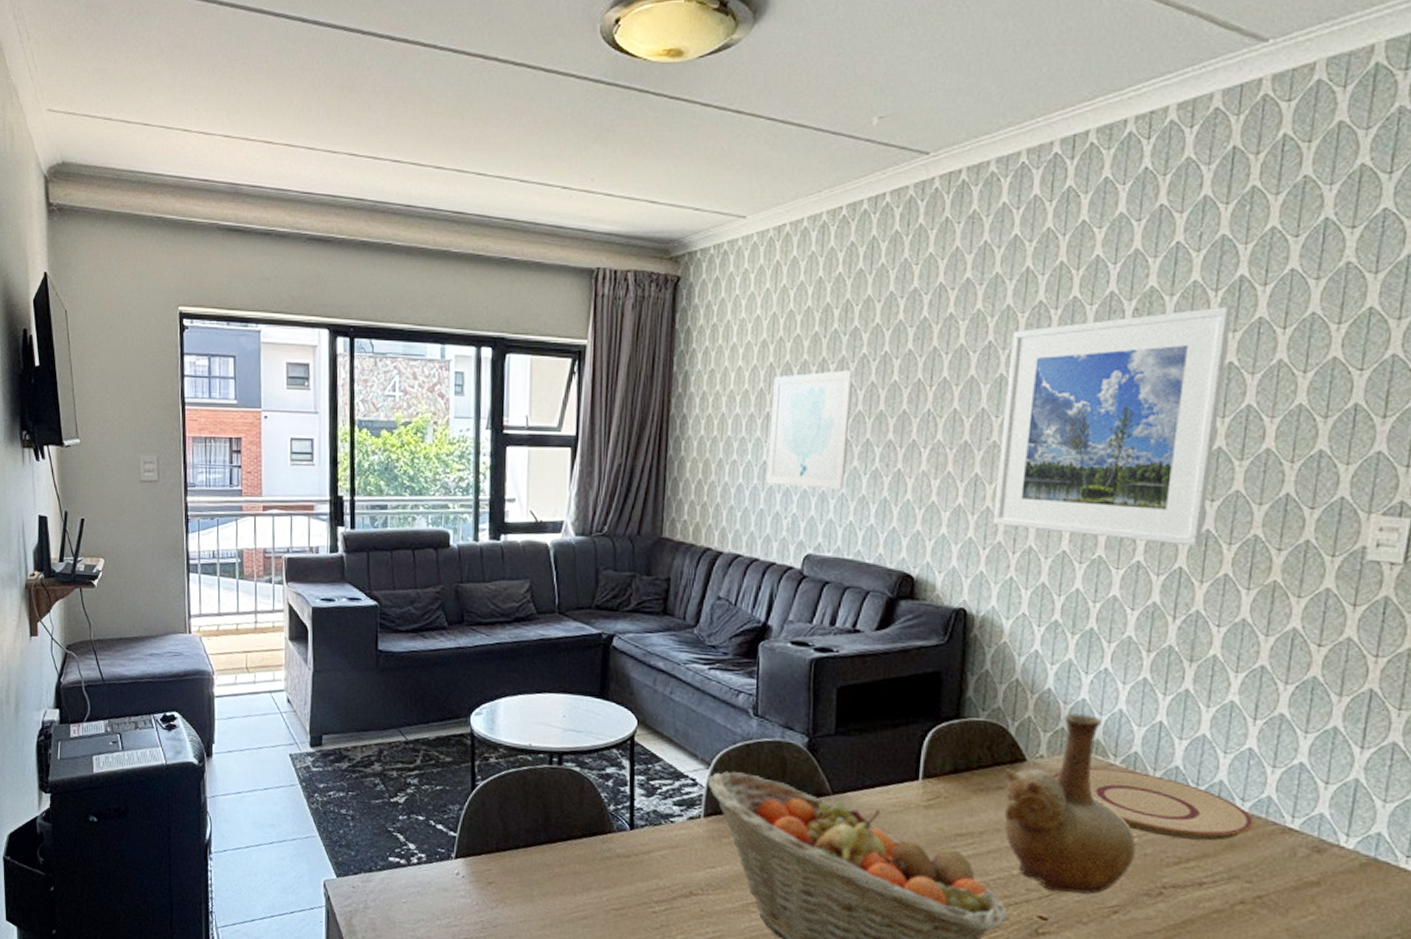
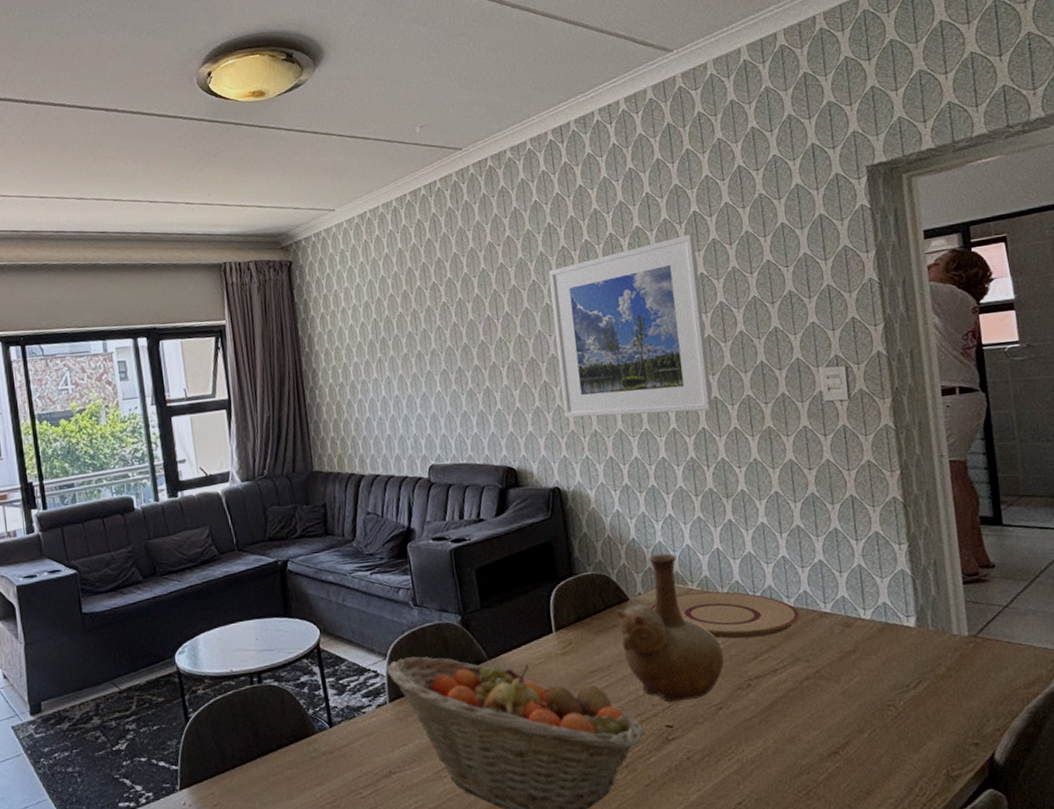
wall art: present [766,370,853,490] -> none [379,316,449,414]

